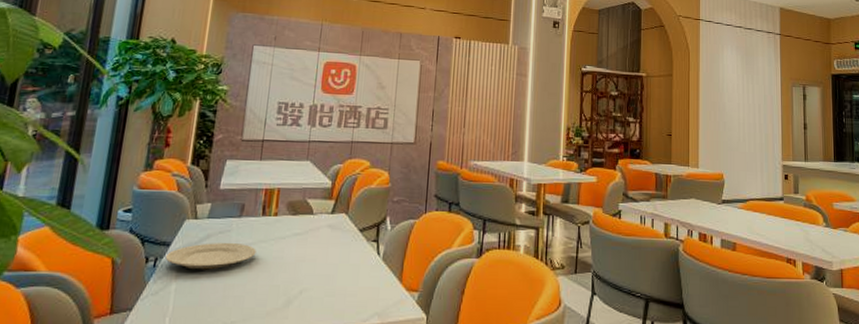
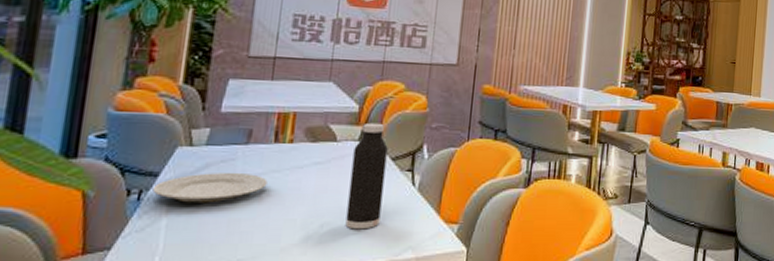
water bottle: none [320,197,356,296] -> present [345,122,388,230]

